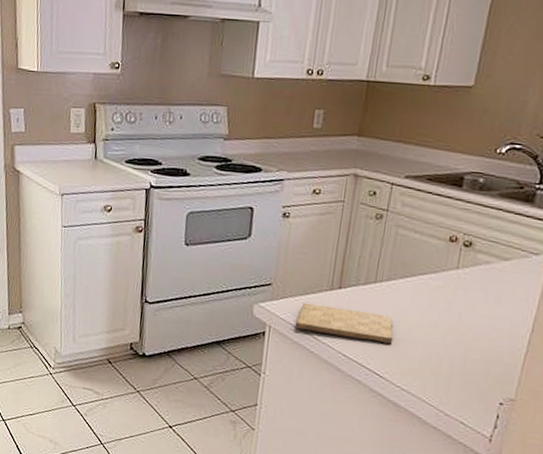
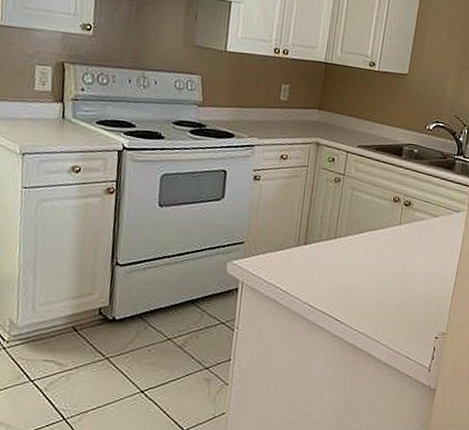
cutting board: present [296,302,394,345] -> none [266,258,351,293]

